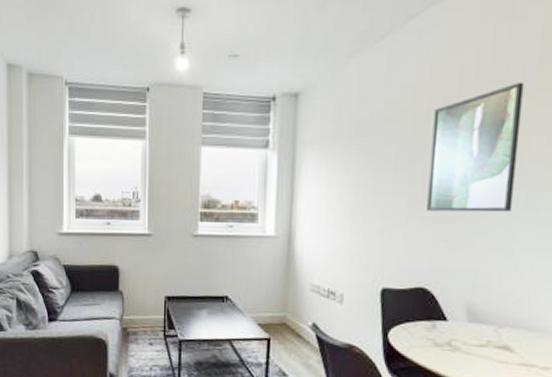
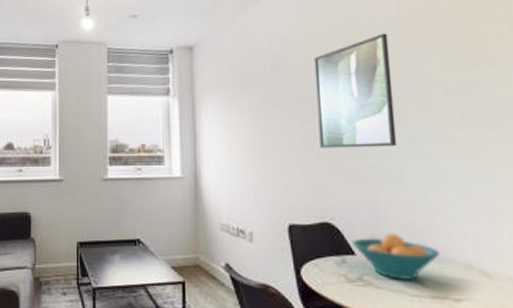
fruit bowl: none [445,301,536,347] -> present [352,233,440,280]

